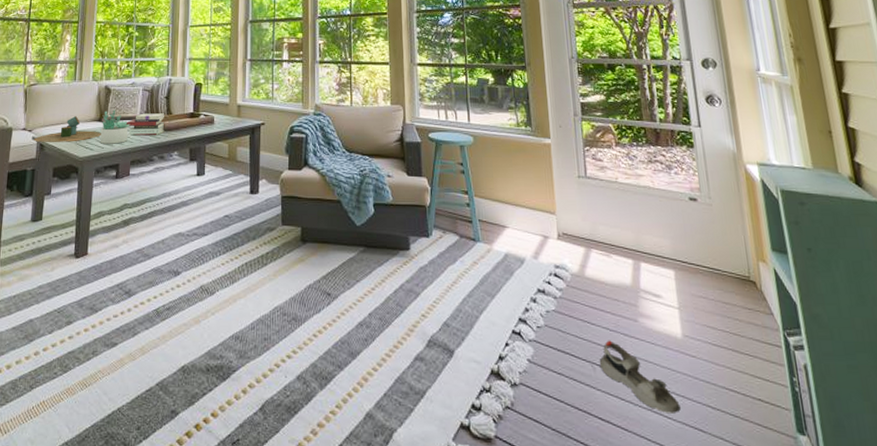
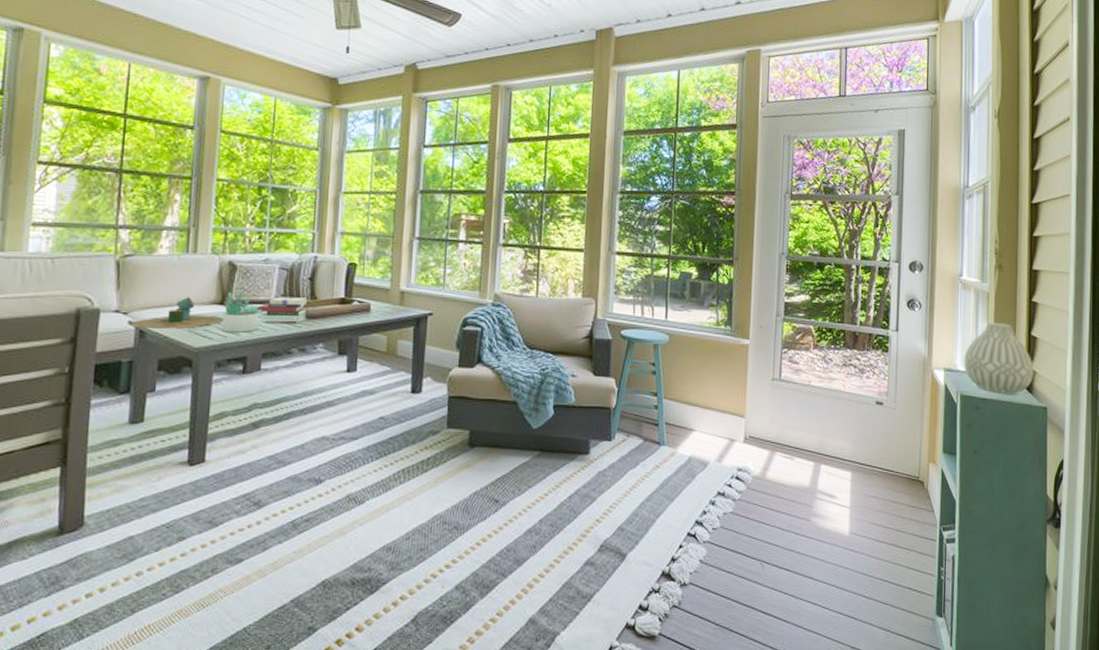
sandal: present [599,340,681,413] -> none [768,539,838,604]
vase: none [776,114,861,190] -> present [963,322,1034,395]

